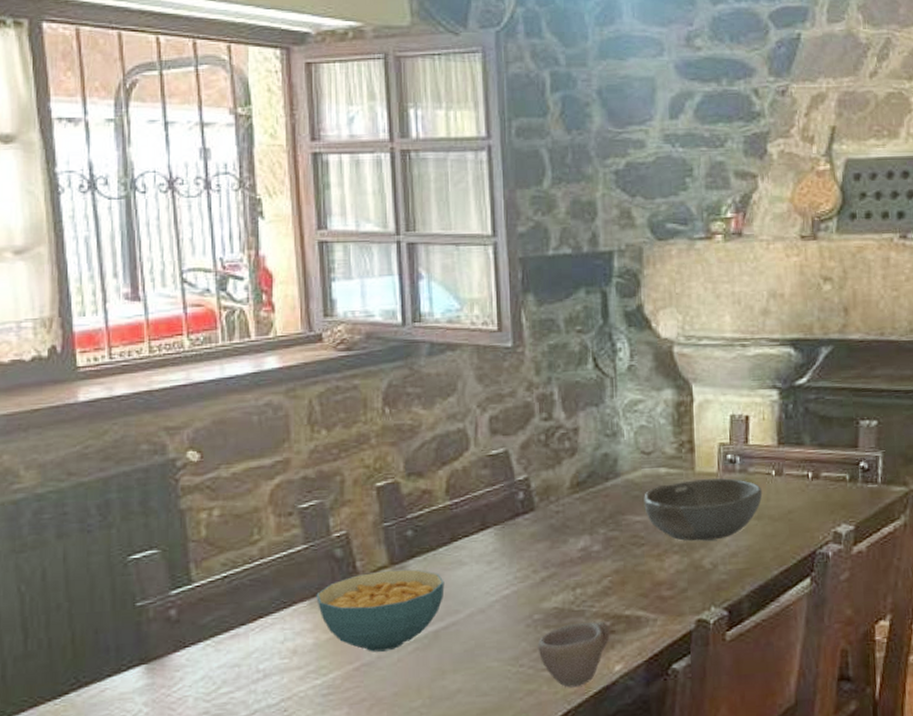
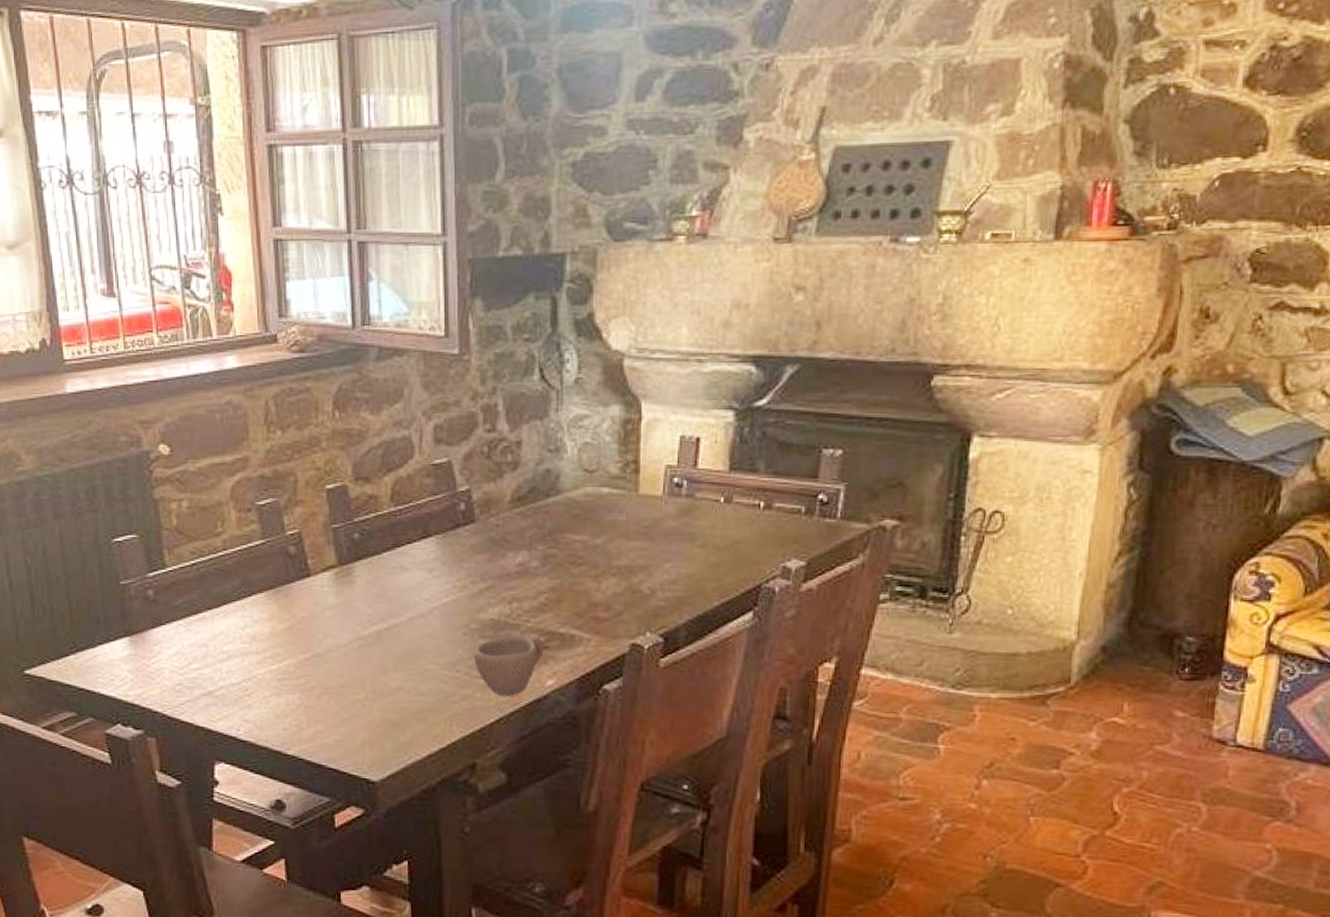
cereal bowl: present [316,569,445,652] -> none [272,570,388,645]
bowl: present [644,478,763,542] -> none [584,502,709,565]

